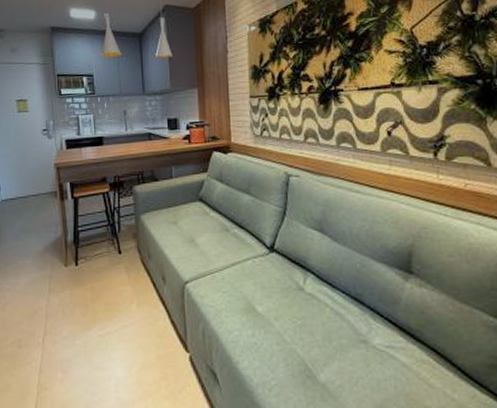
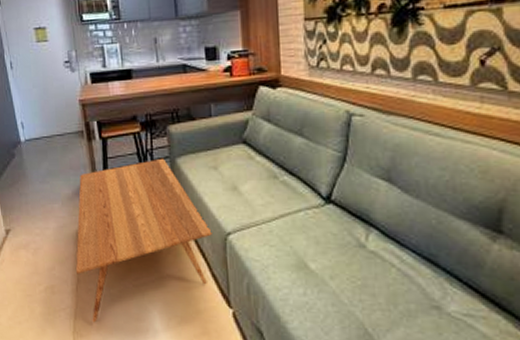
coffee table: none [43,215,172,375] -> present [75,158,212,323]

